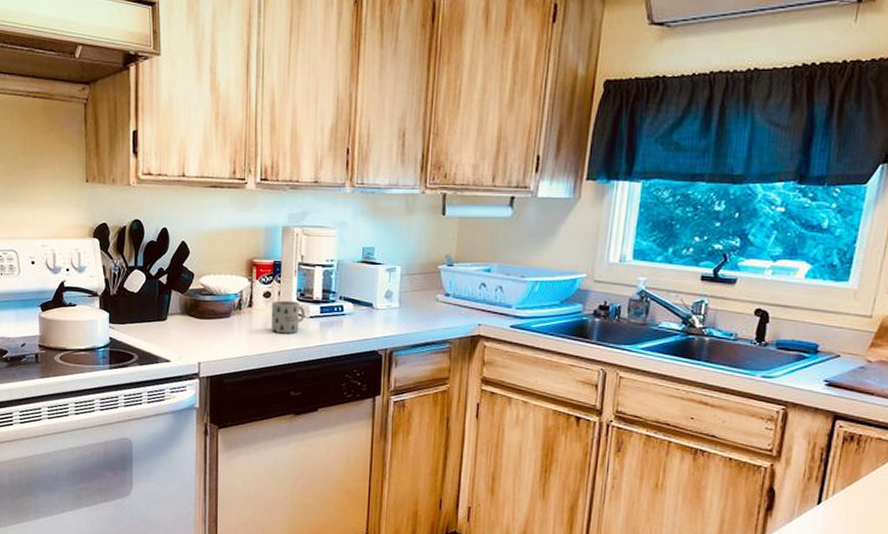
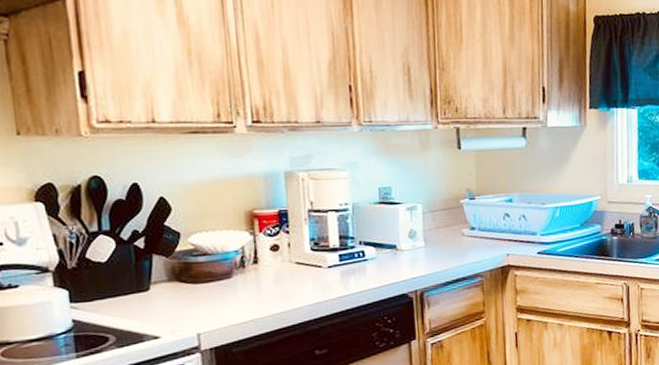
mug: present [271,300,306,333] -> none [281,251,323,288]

